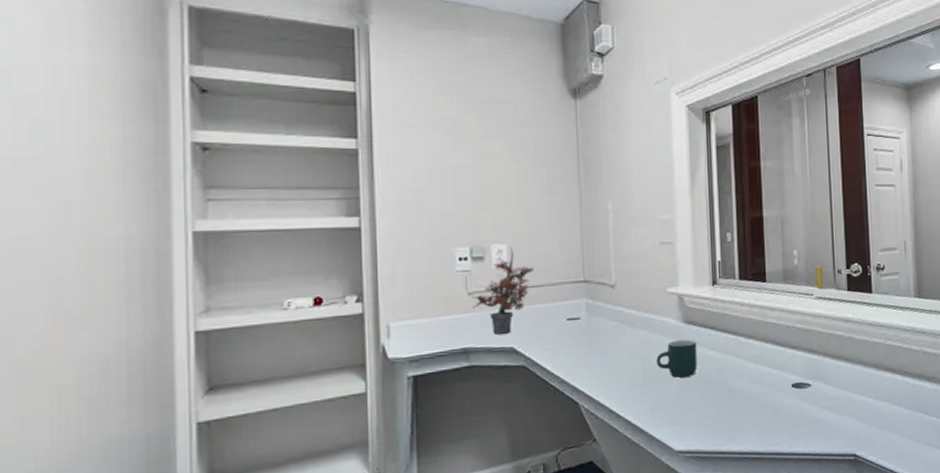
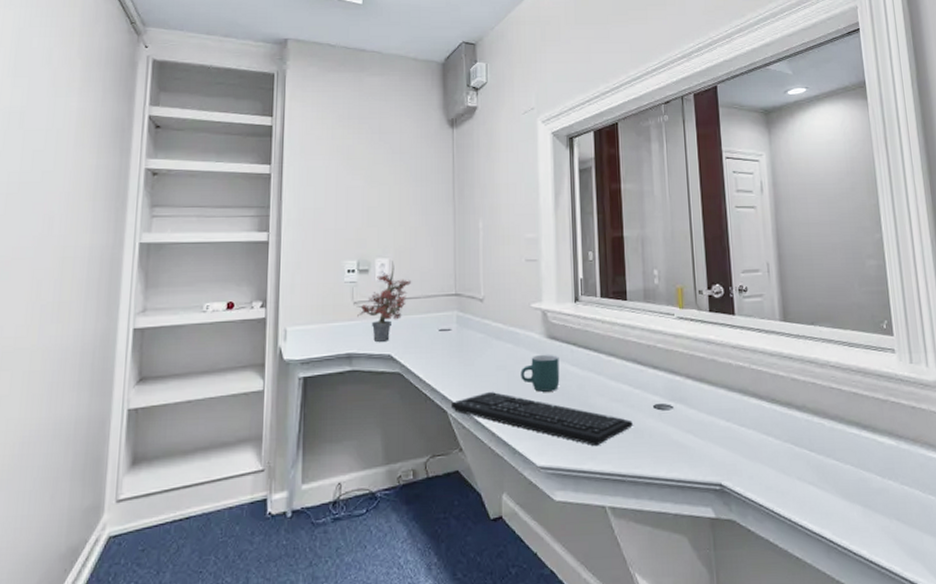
keyboard: none [583,379,773,428] -> present [451,391,634,447]

